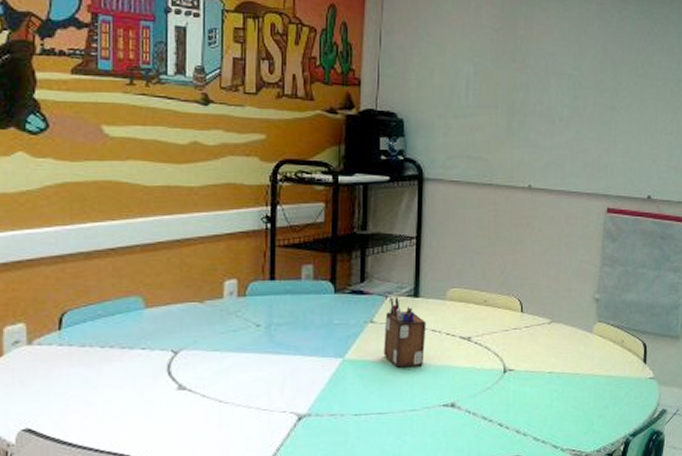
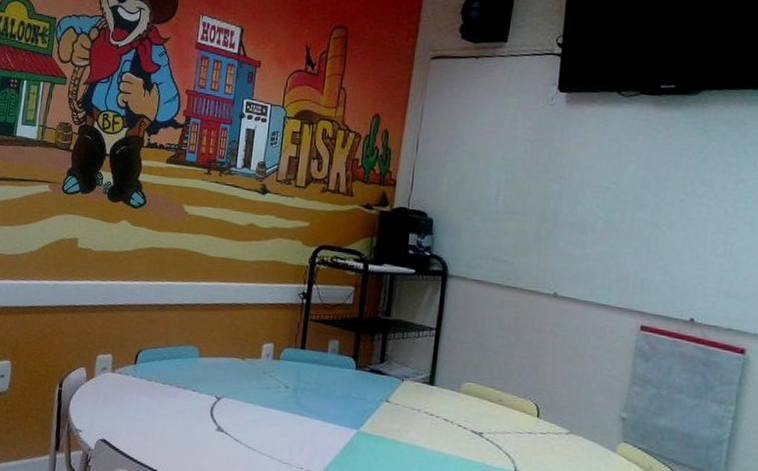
desk organizer: present [383,297,426,368] -> none [395,381,439,452]

